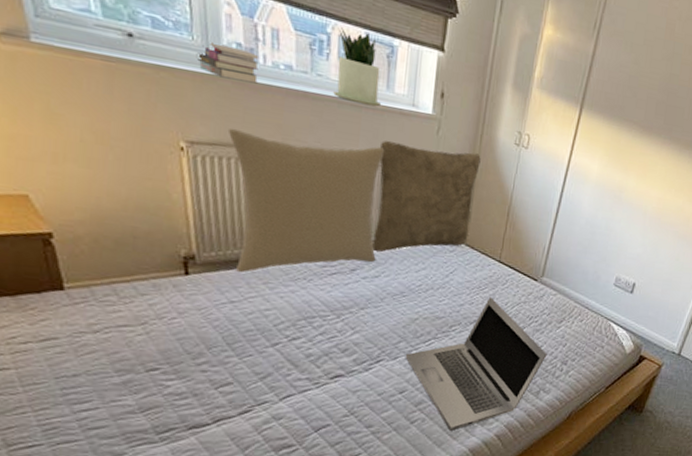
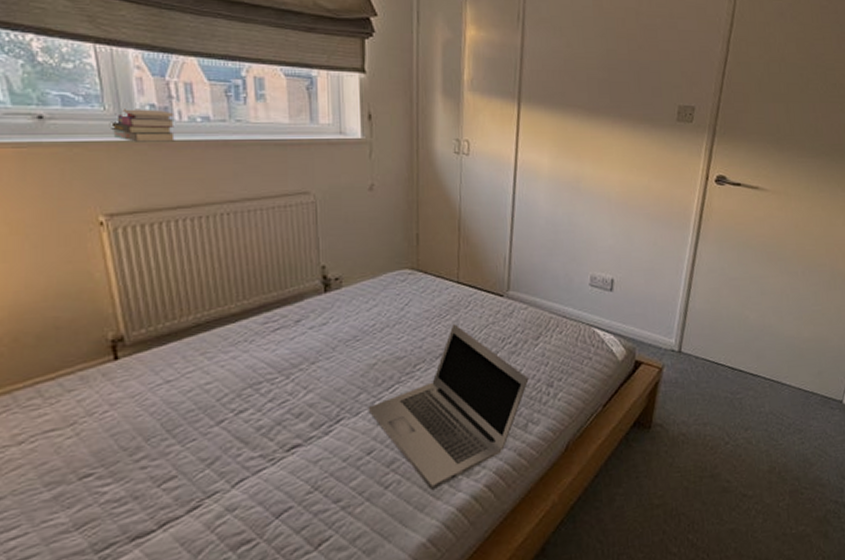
pillow: present [229,128,385,273] -> none [149,183,321,347]
planter: present [333,26,382,107] -> none [252,68,307,142]
pillow: present [372,140,481,253] -> none [310,170,421,297]

